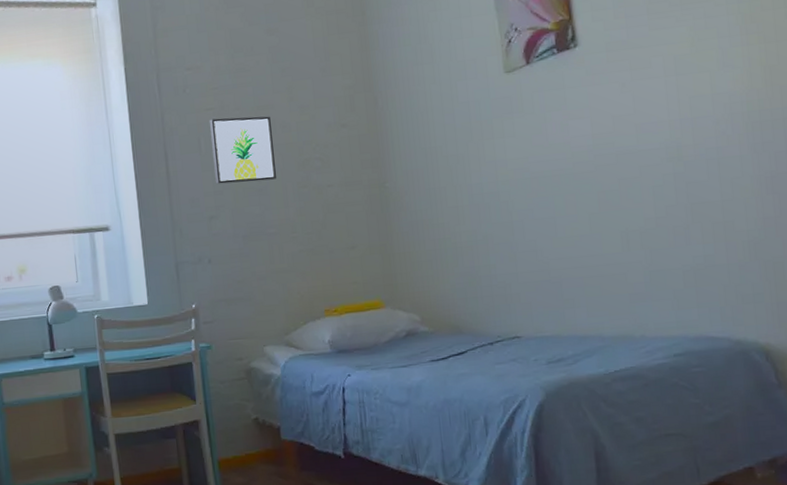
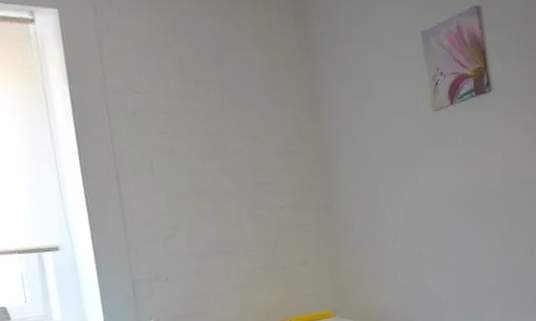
wall art: present [209,116,276,185] -> none [161,141,230,206]

